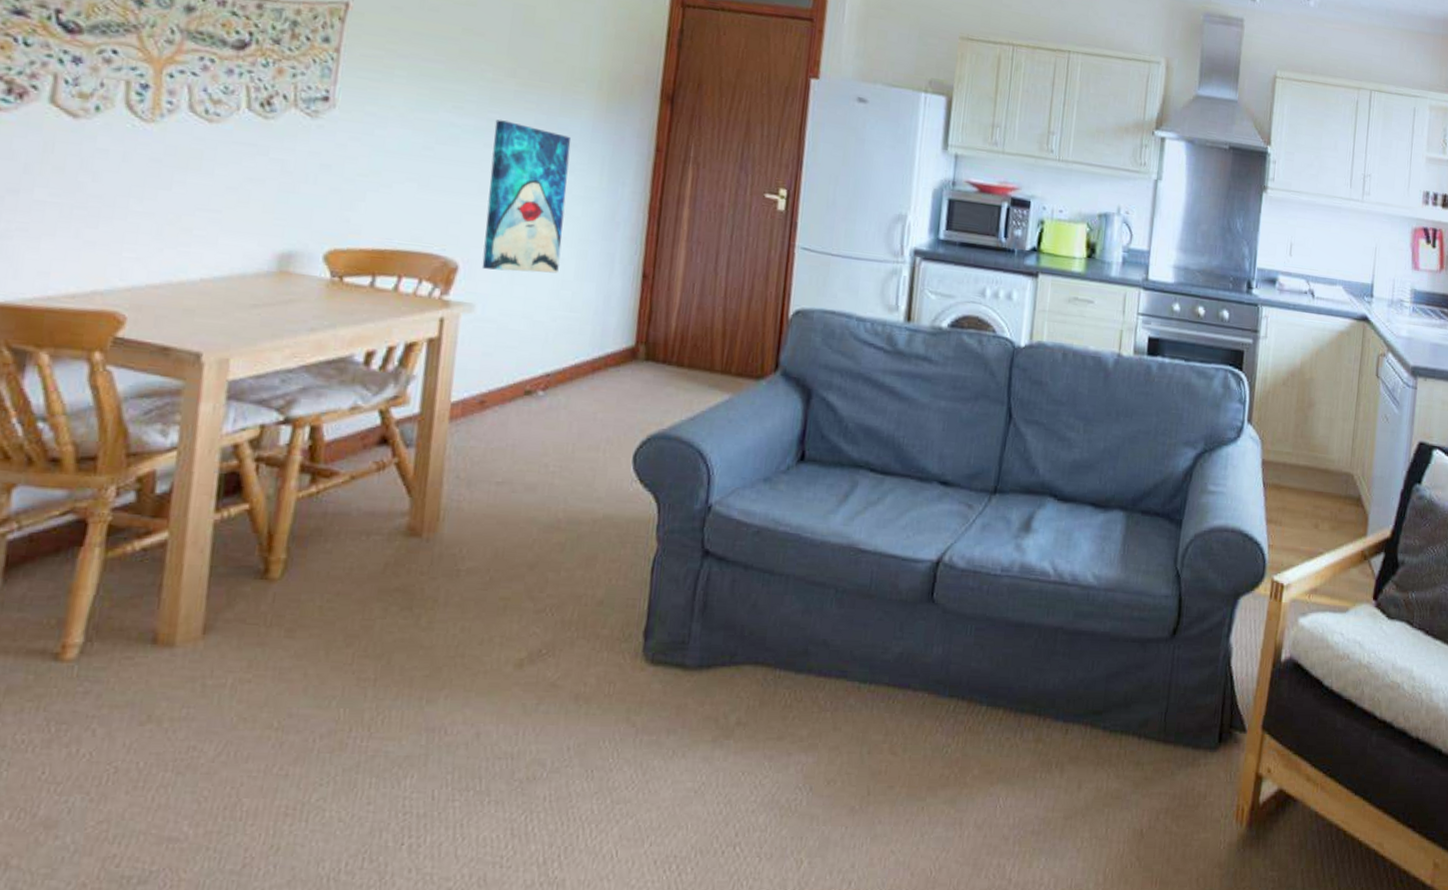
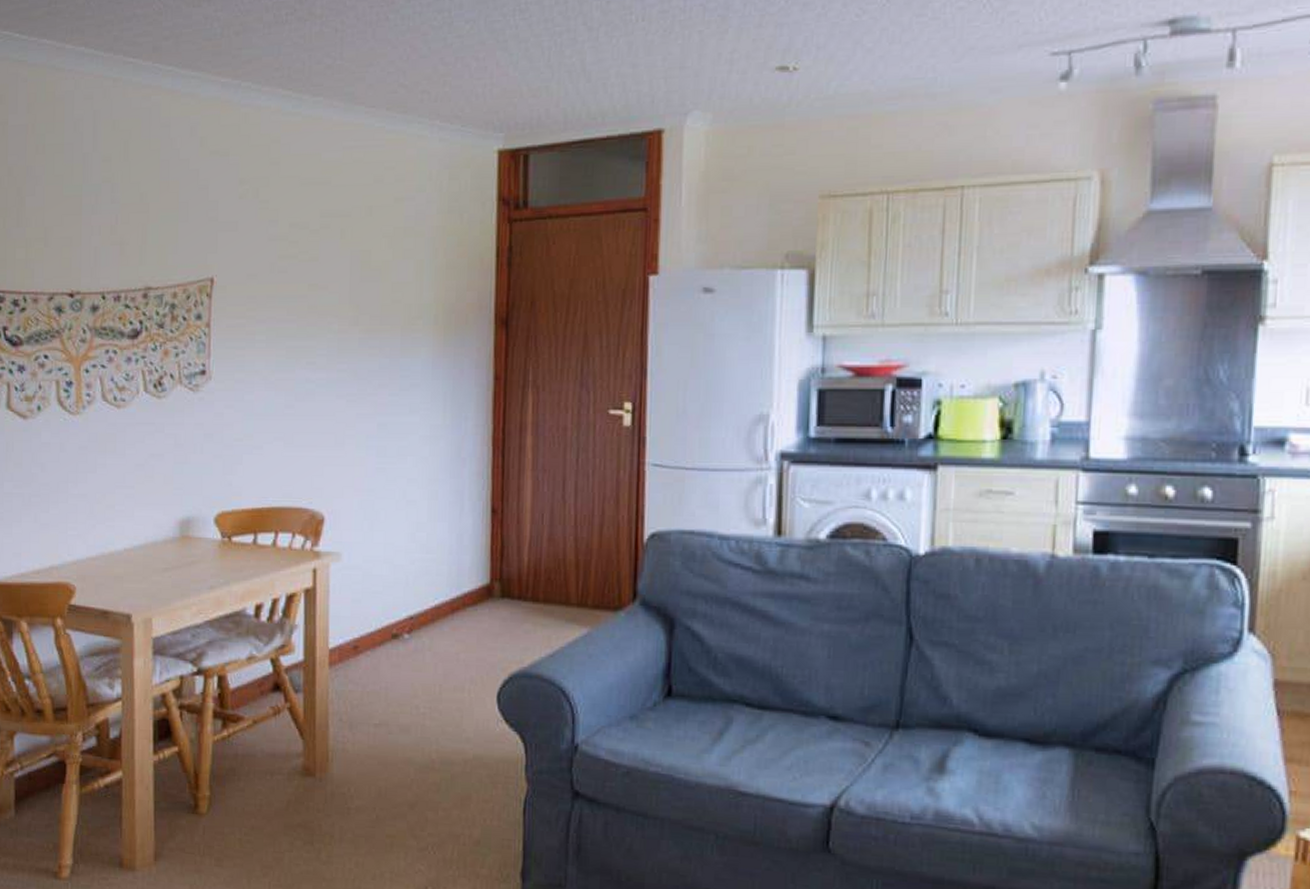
wall art: present [481,119,572,274] -> none [344,370,414,518]

